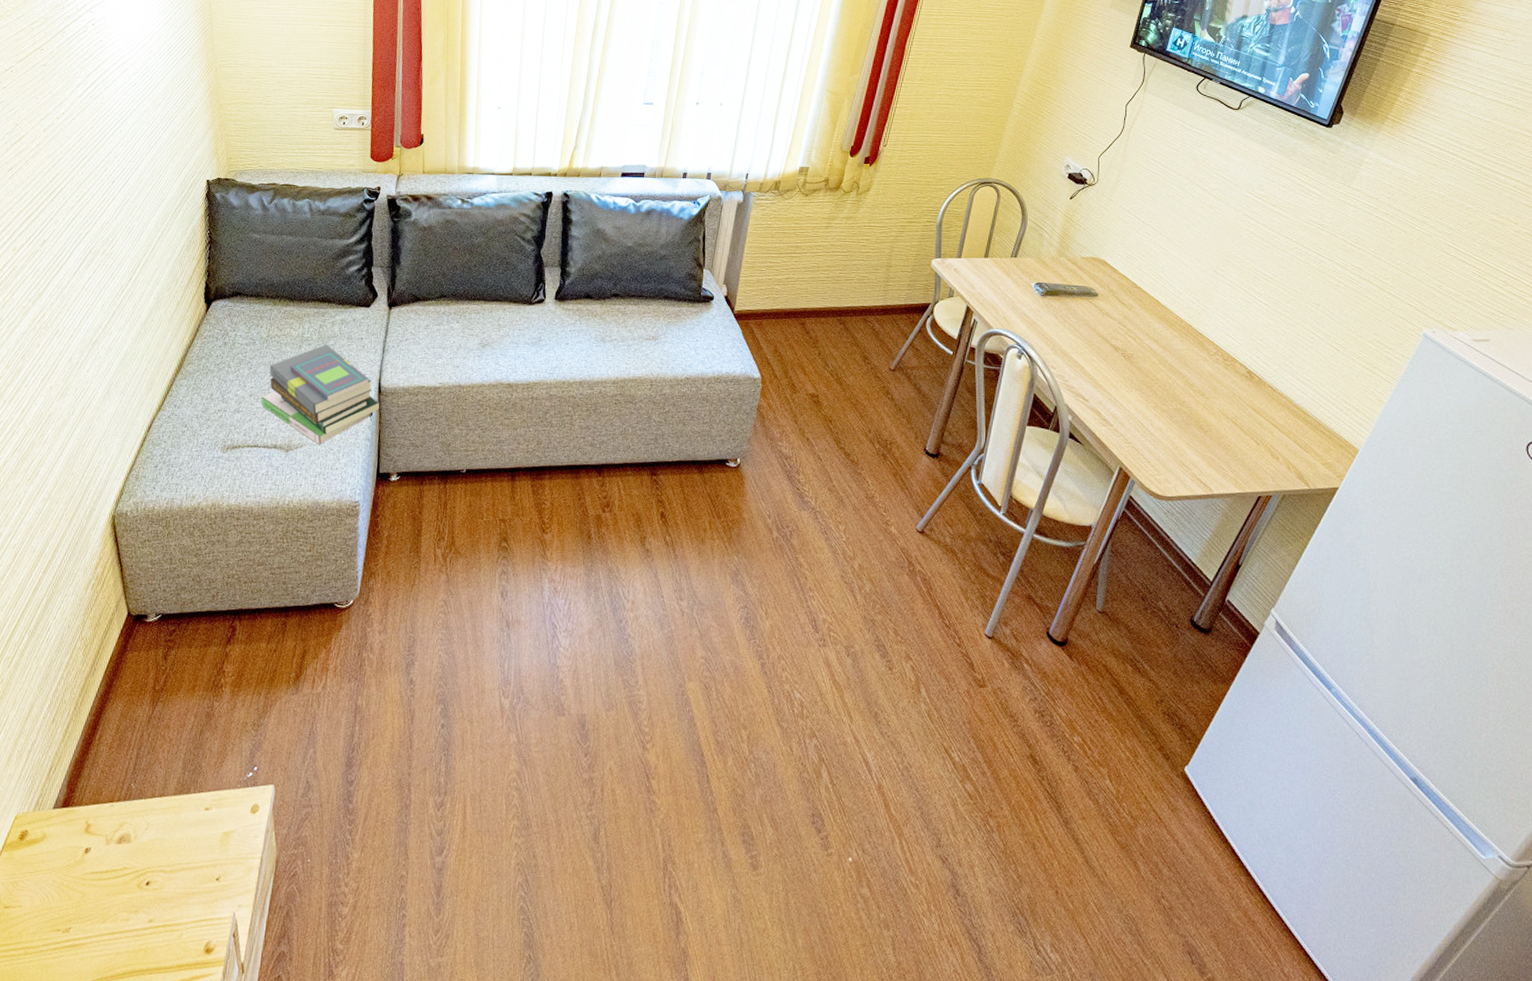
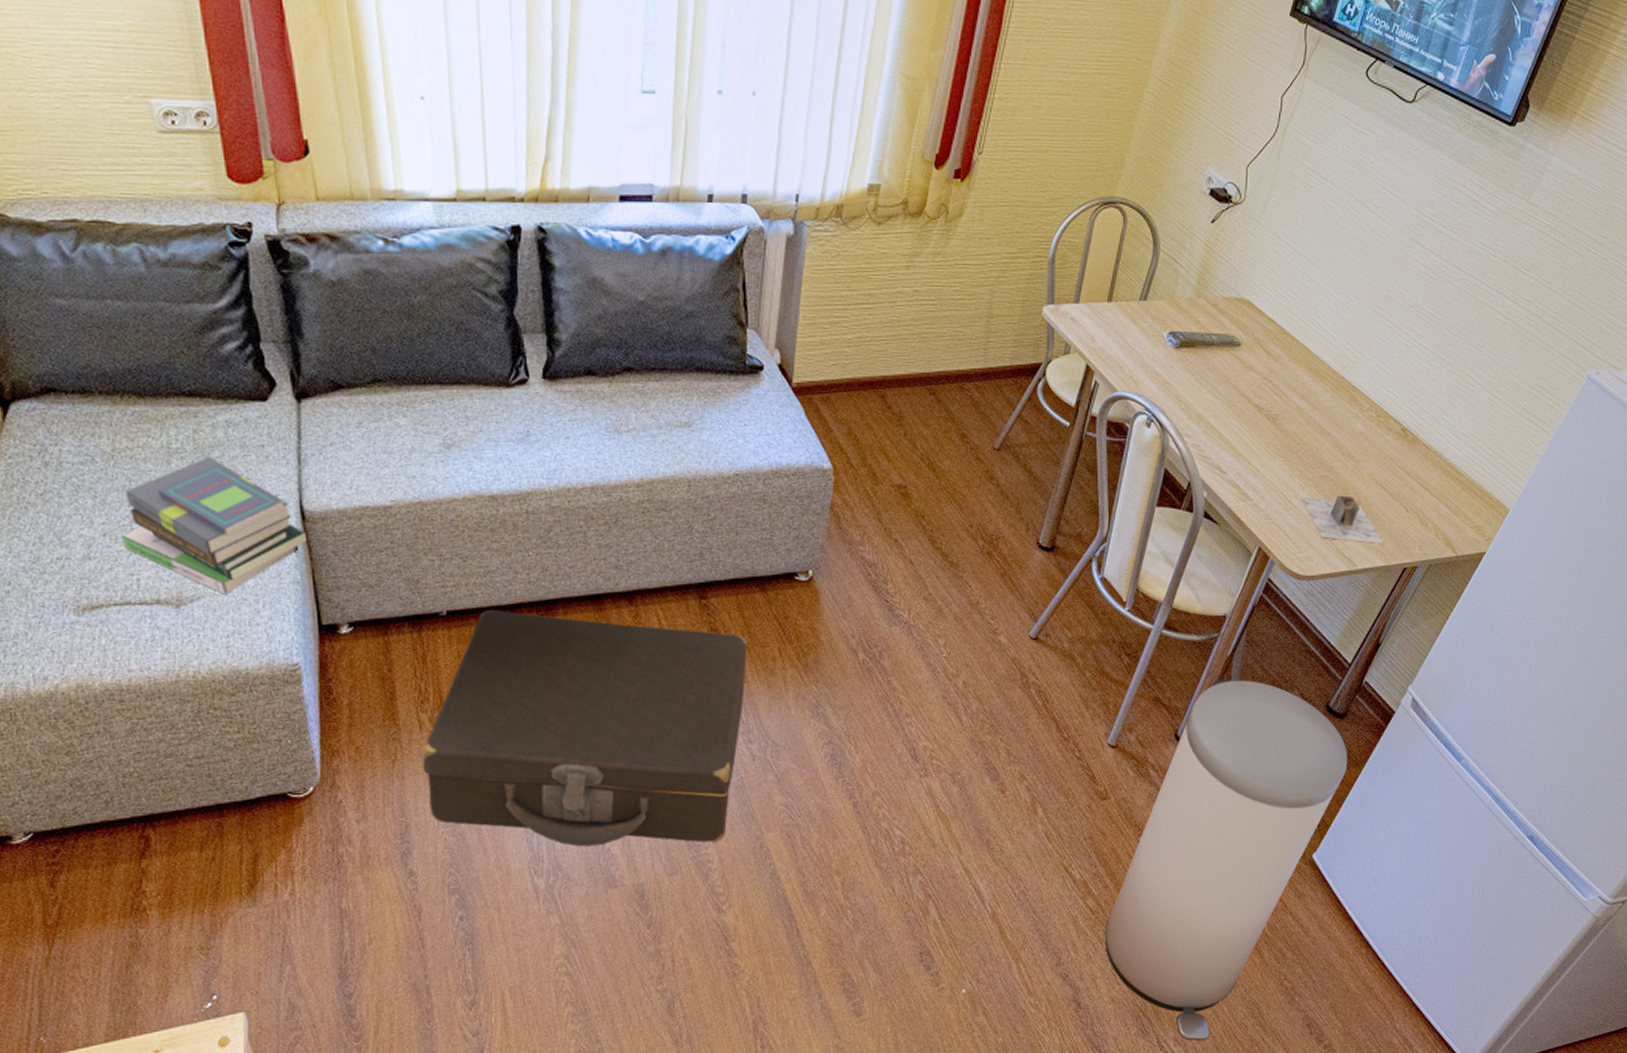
suitcase: none [432,470,685,685] -> present [423,609,747,847]
pedal bin: none [982,584,1215,951] -> present [1104,679,1348,1041]
napkin holder: none [1157,426,1237,472] -> present [1301,495,1384,544]

